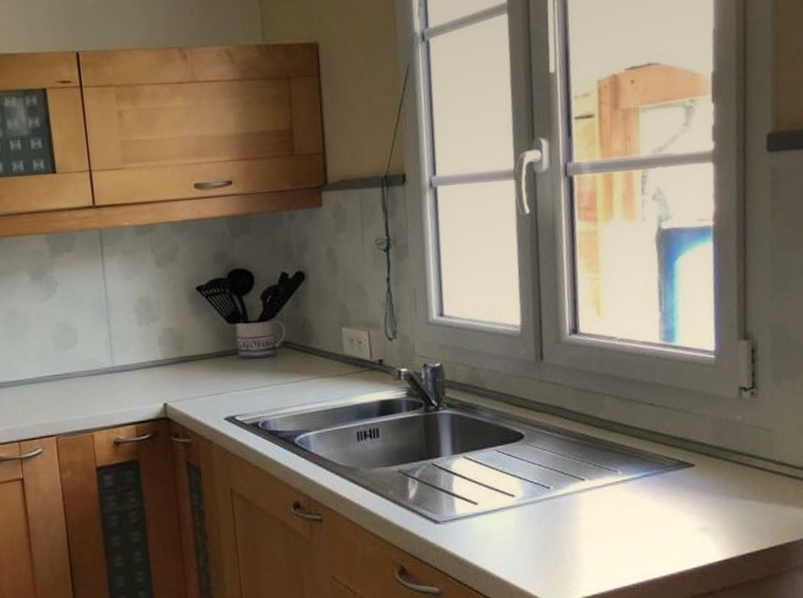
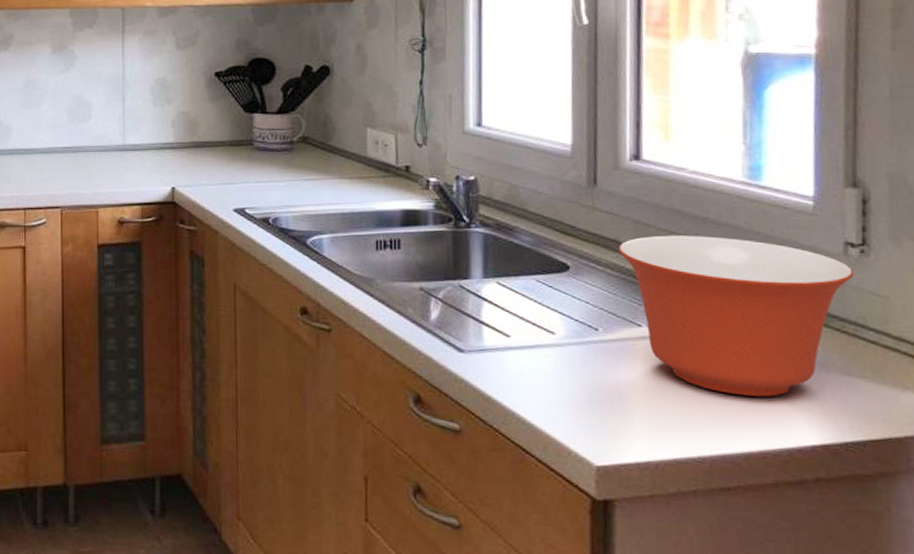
mixing bowl: none [563,394,747,528] -> present [618,235,854,397]

